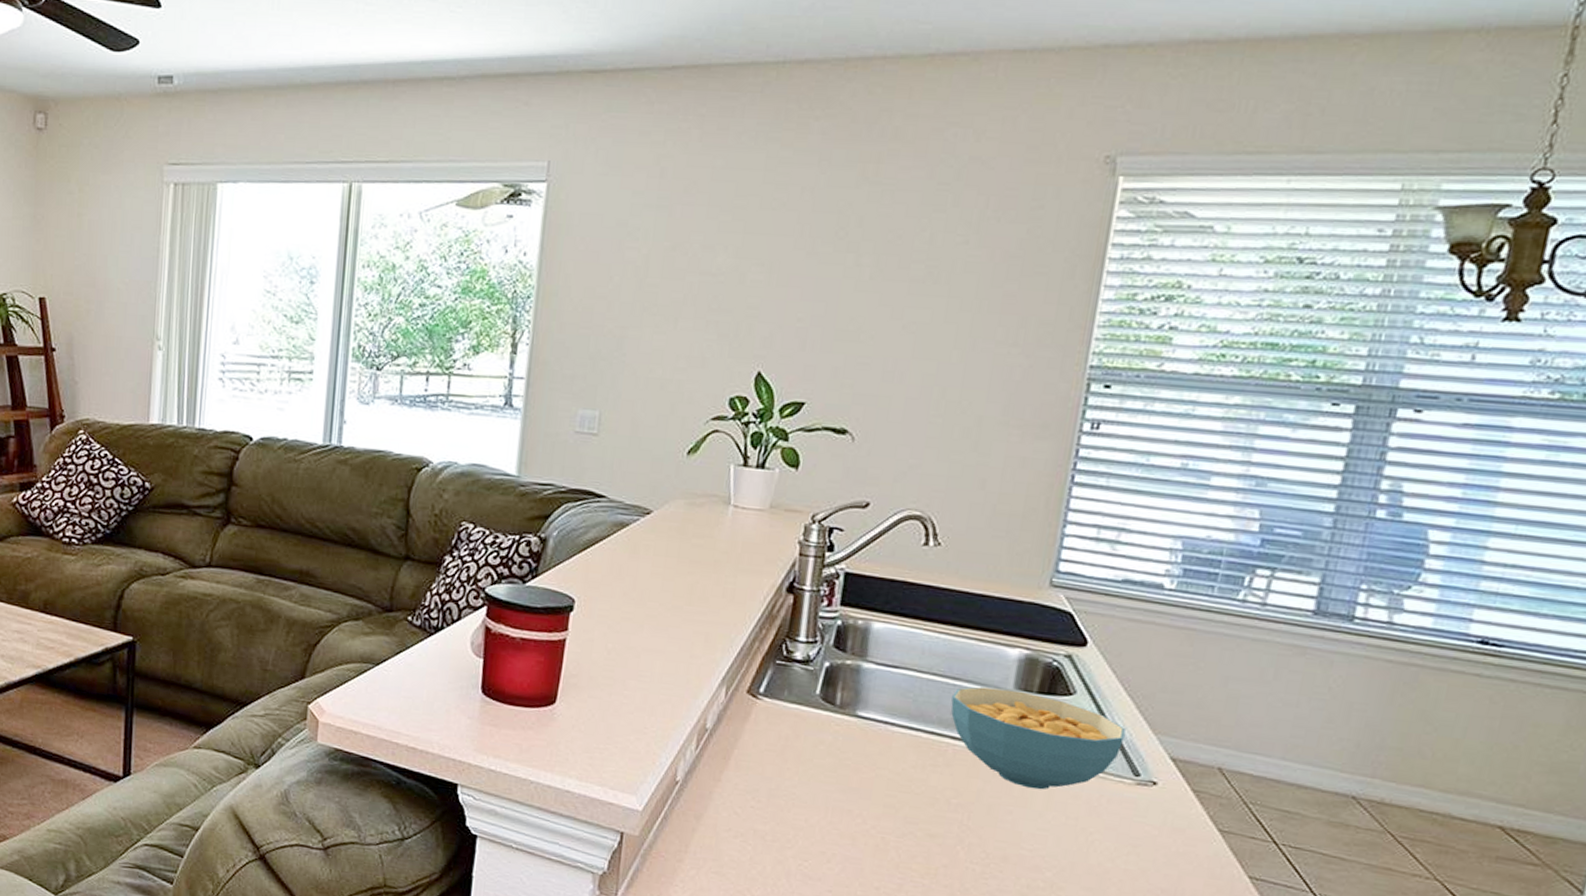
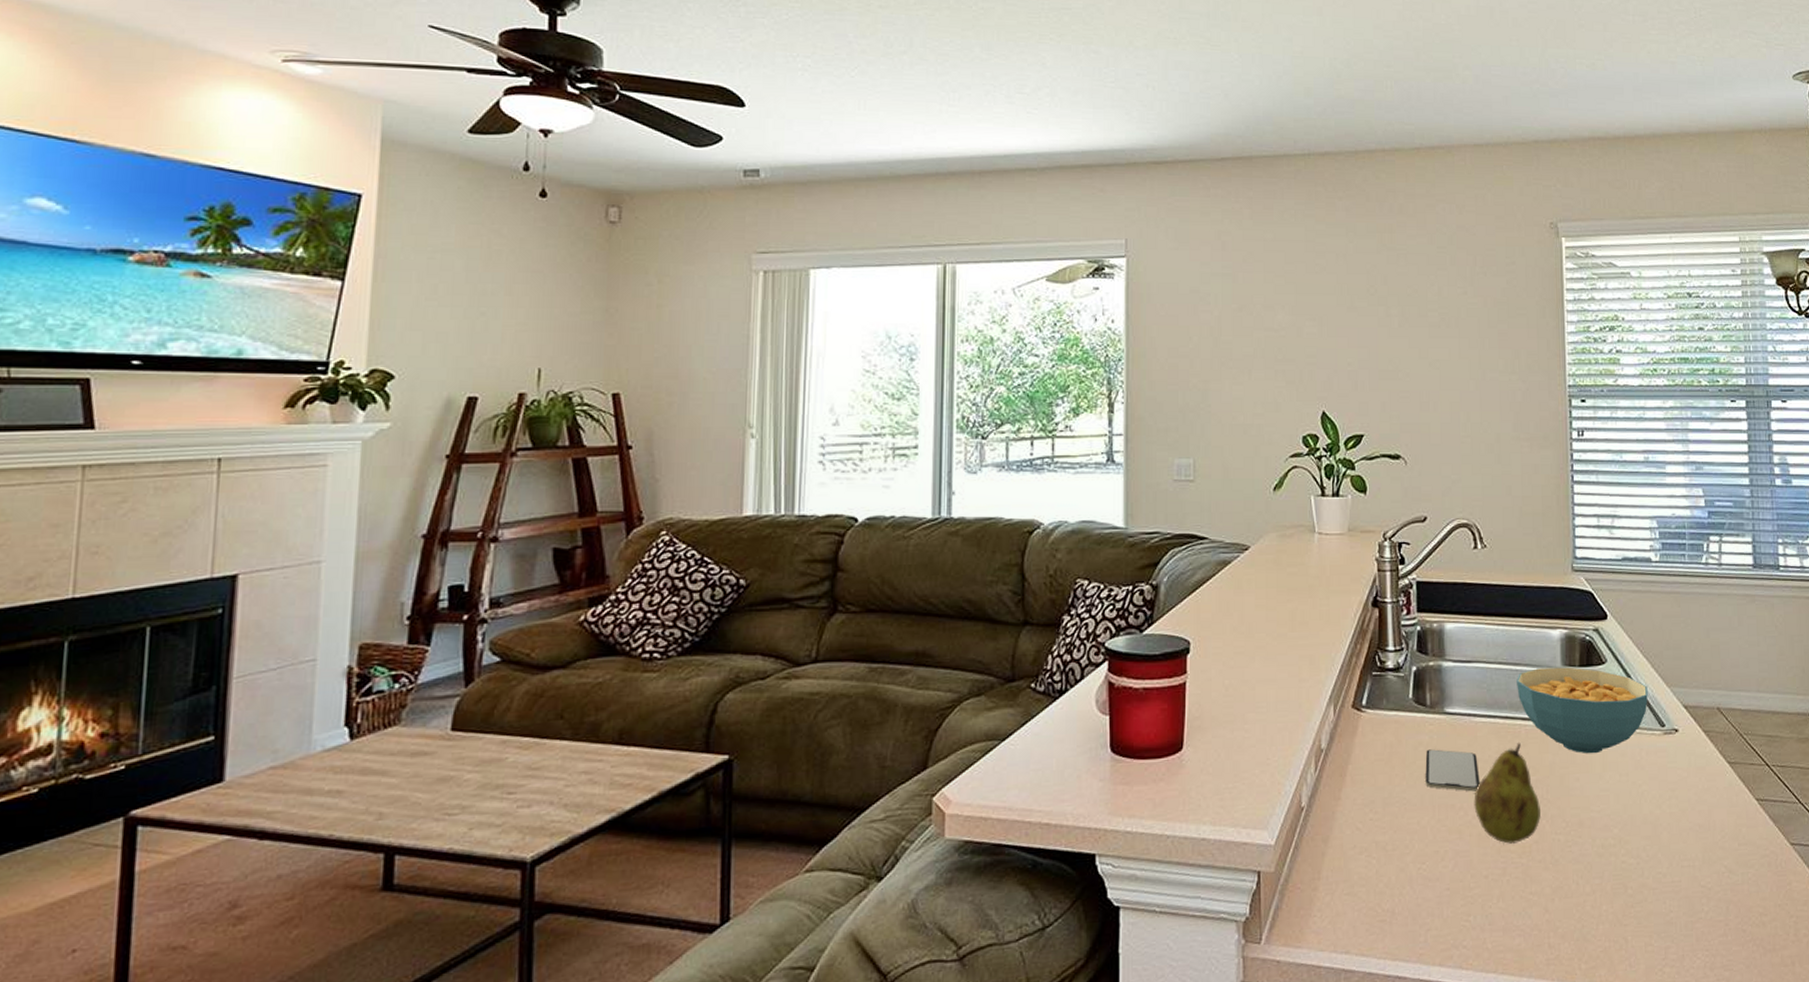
smartphone: none [821,749,888,802] -> present [1425,749,1480,792]
fruit: none [875,760,957,863] -> present [1474,742,1540,844]

